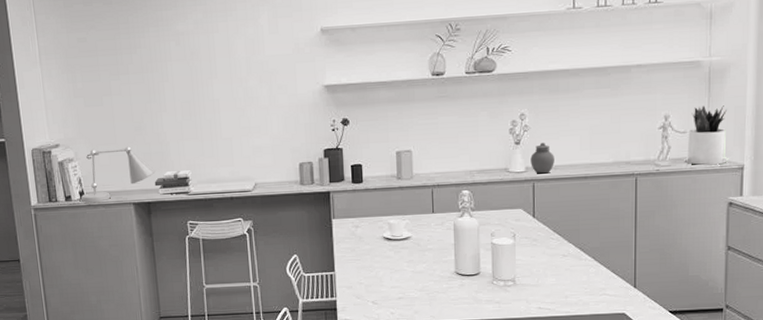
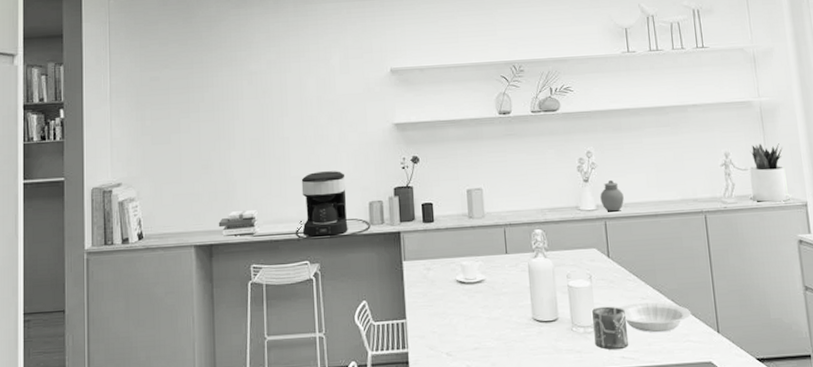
table lamp: present [79,146,156,203] -> none [137,185,220,246]
coffee maker: none [229,133,301,198] -> present [296,171,371,240]
cup: none [513,262,547,301] -> present [592,306,629,350]
bowl: none [540,259,611,287] -> present [619,302,692,333]

